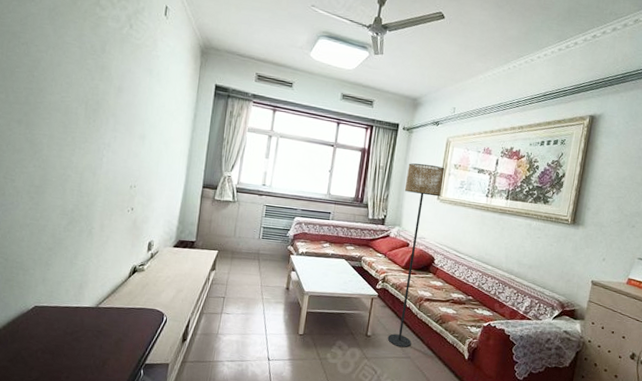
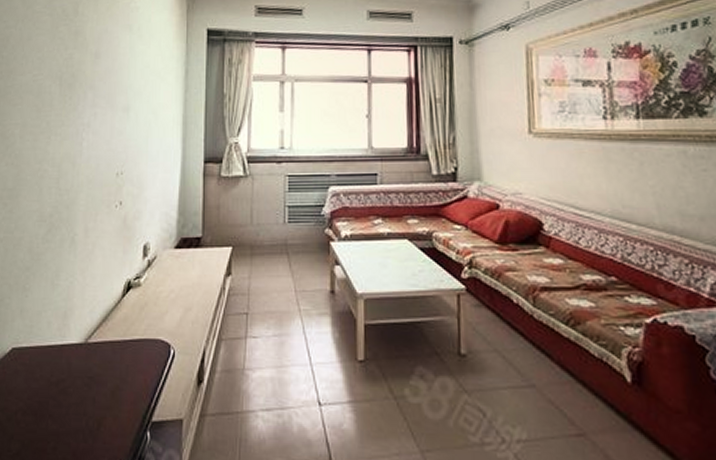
floor lamp: present [387,163,445,348] -> none [476,85,533,371]

